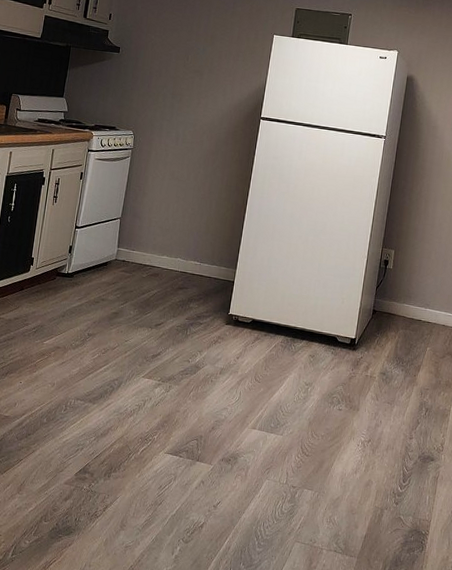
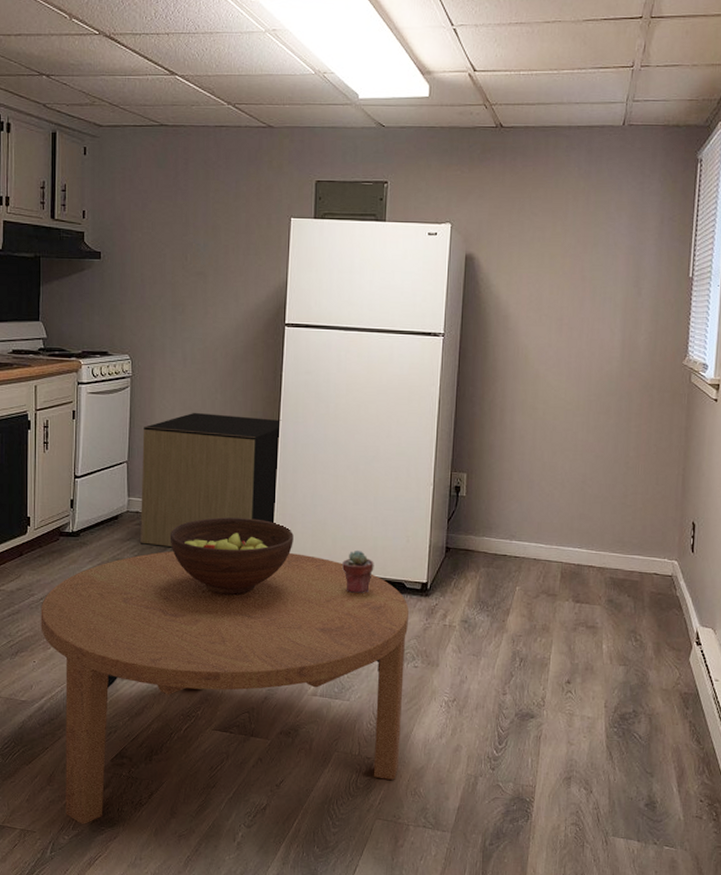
coffee table: none [30,295,339,531] -> present [40,550,409,824]
waste bin: none [123,182,250,293] -> present [140,412,291,548]
fruit bowl: none [148,270,250,337] -> present [169,517,294,595]
potted succulent: none [287,306,314,344] -> present [342,549,374,594]

